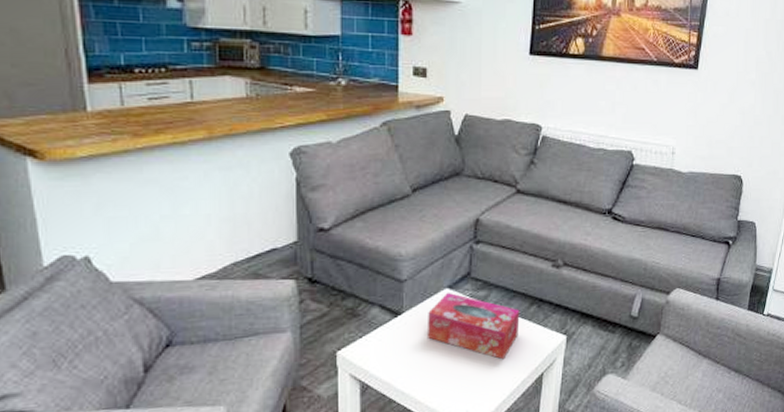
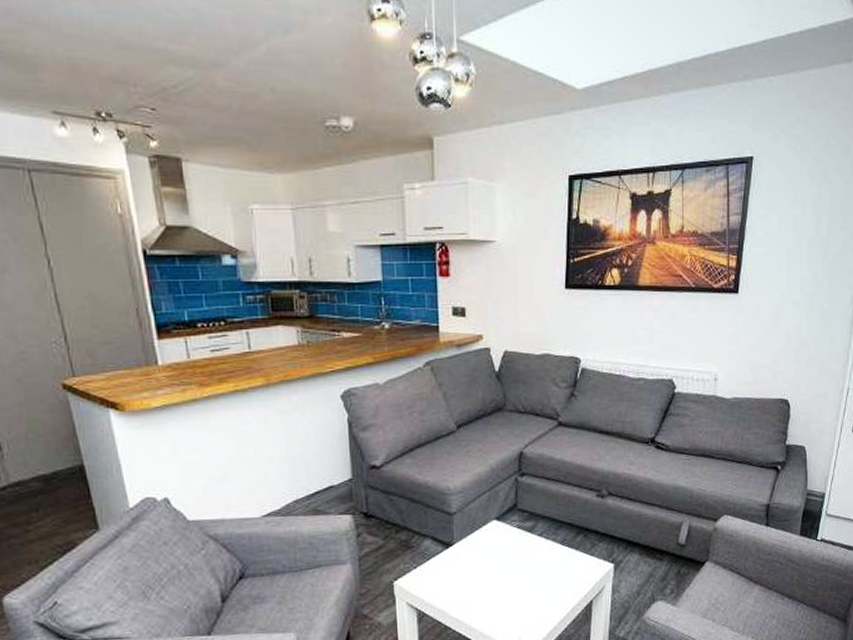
tissue box: present [428,292,520,360] -> none [478,523,567,588]

